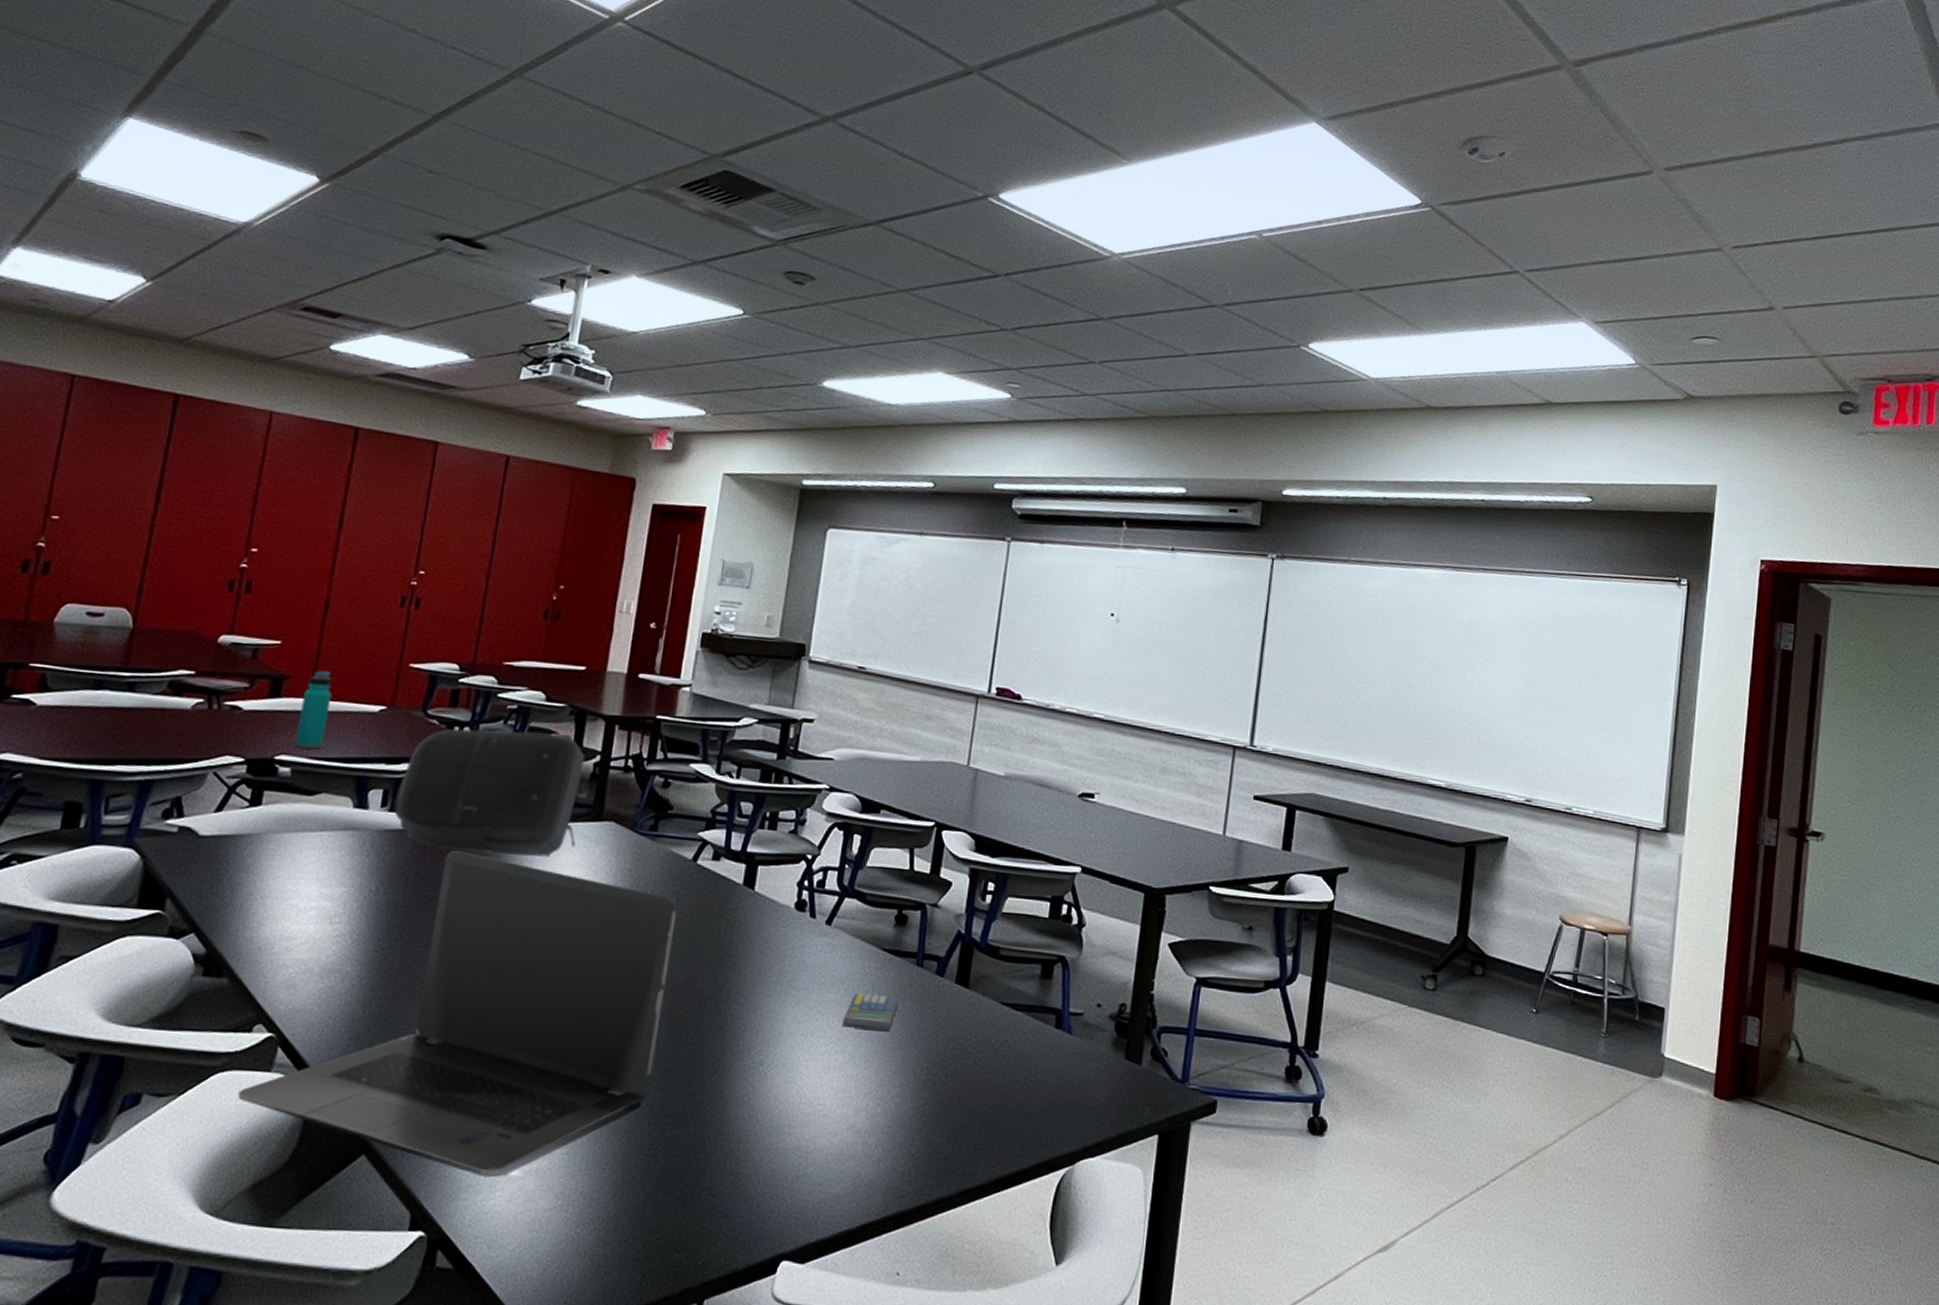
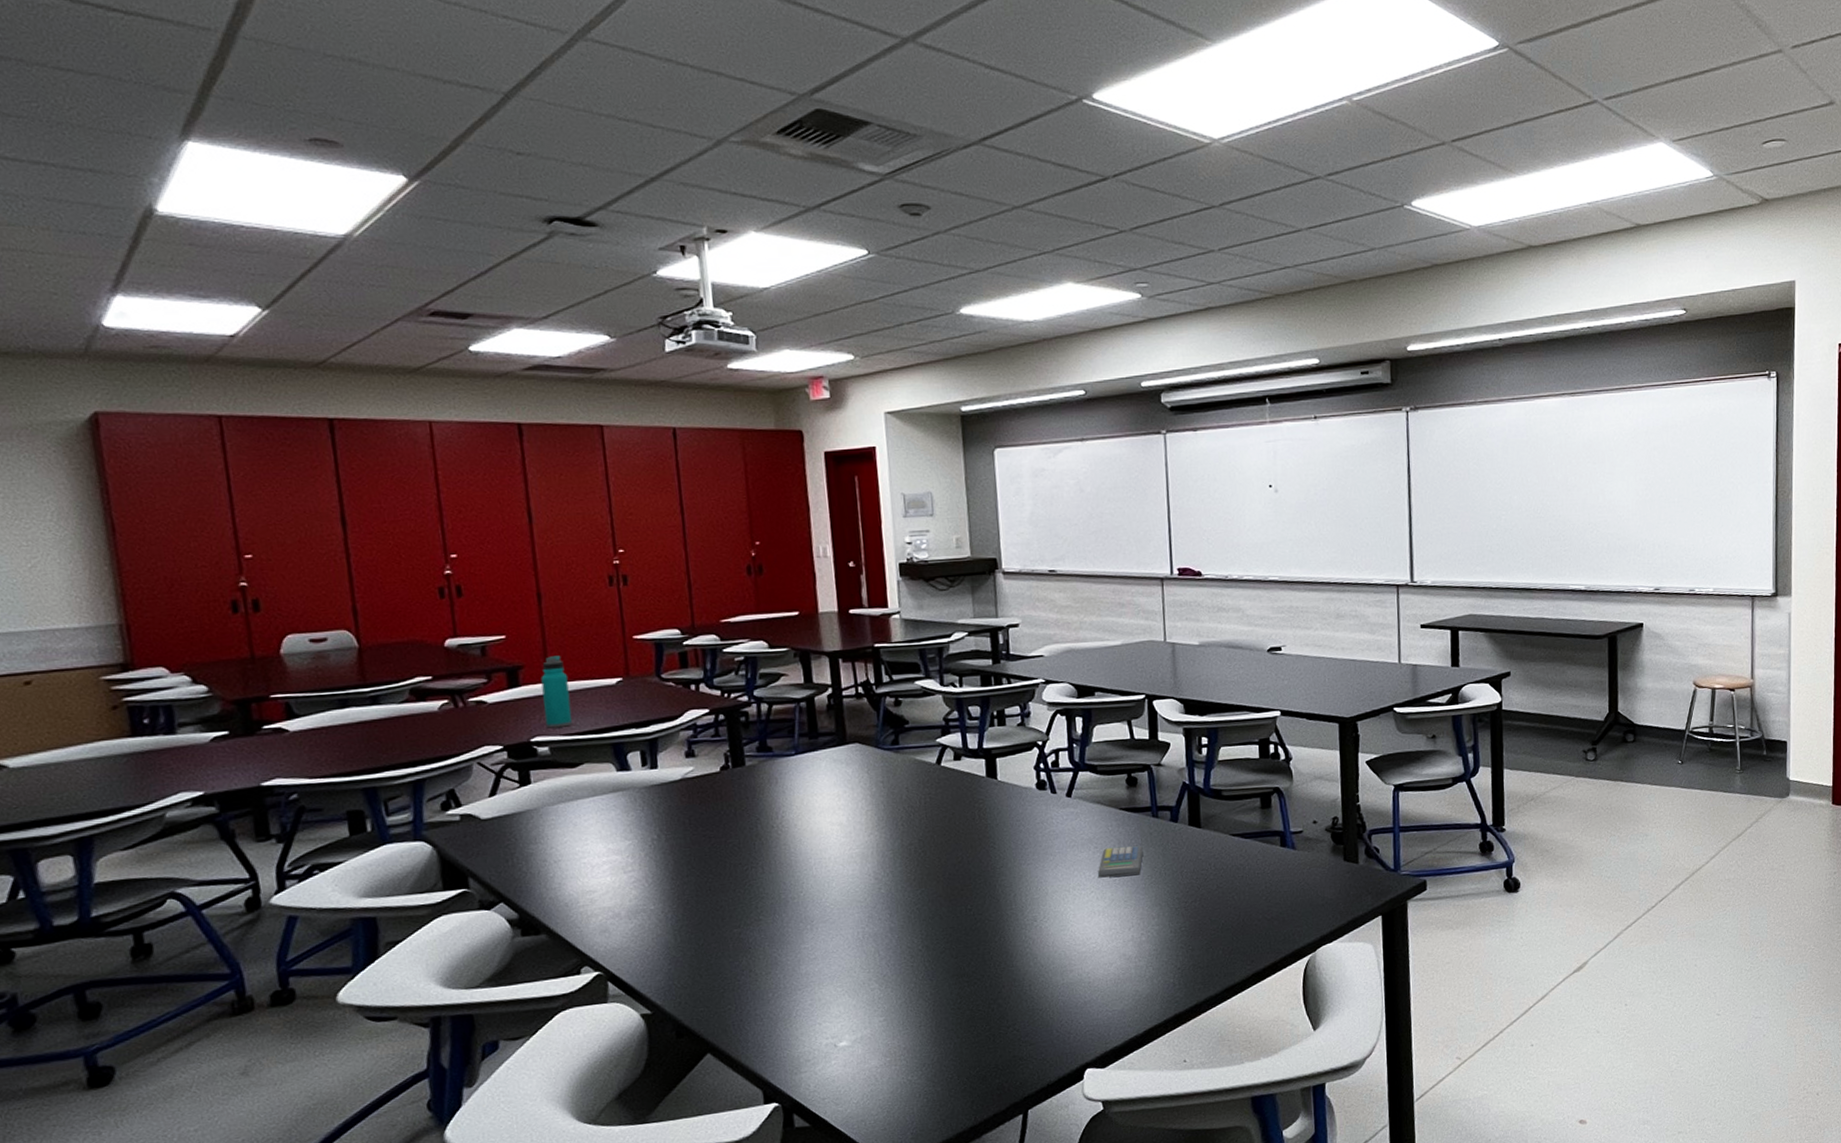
laptop computer: present [237,851,678,1178] -> none [583,791,944,1052]
backpack: present [394,728,588,857] -> none [653,674,829,793]

